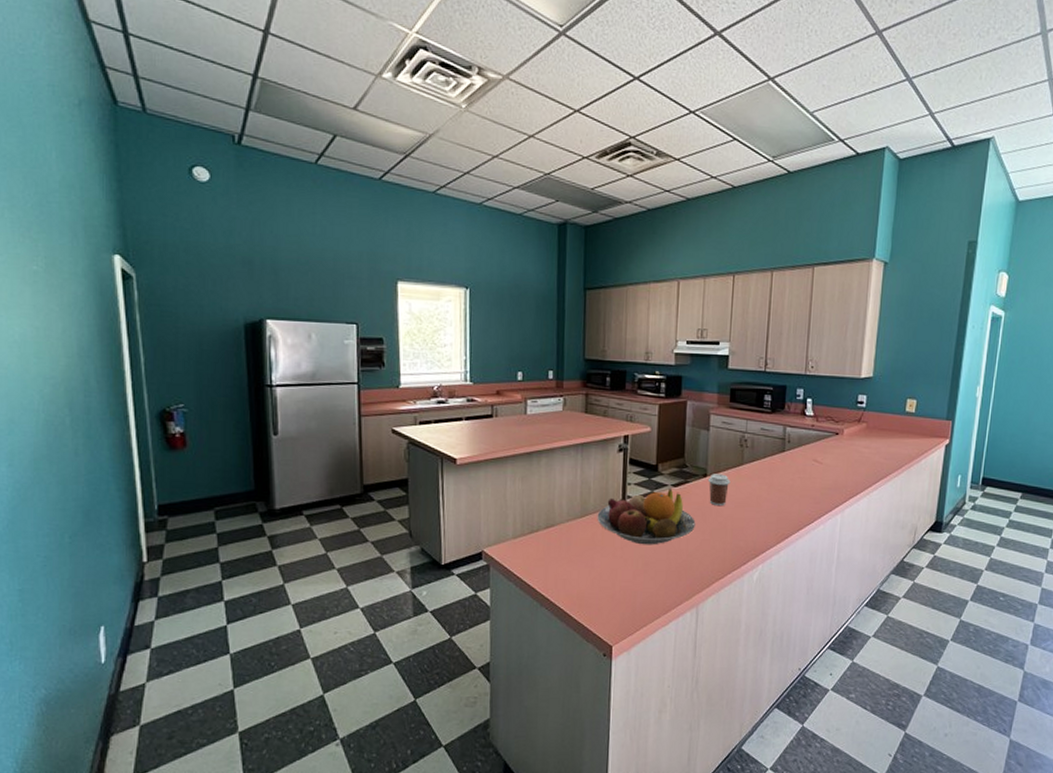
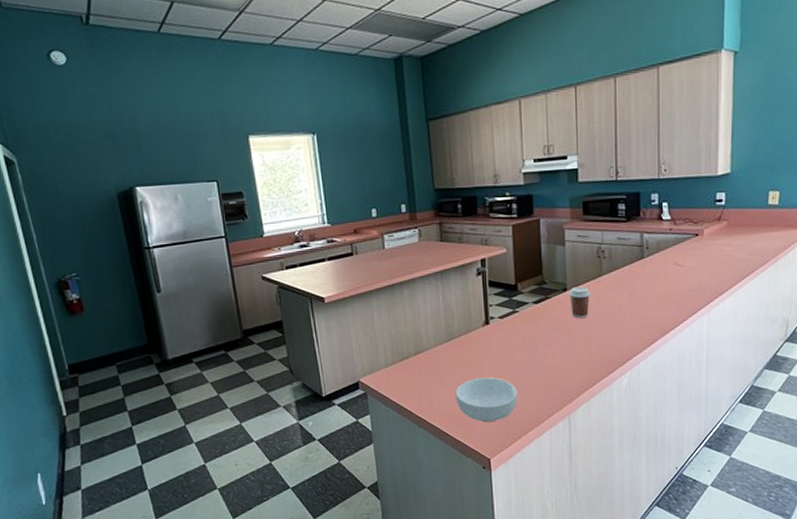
cereal bowl: none [583,558,648,607] -> present [455,377,518,423]
fruit bowl: present [597,488,696,545] -> none [463,306,560,363]

